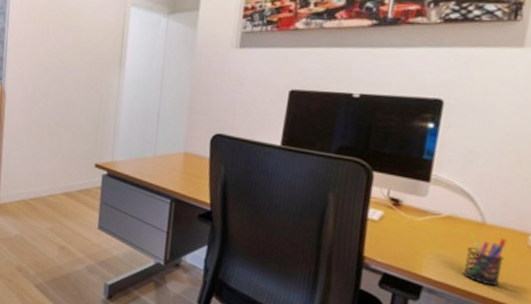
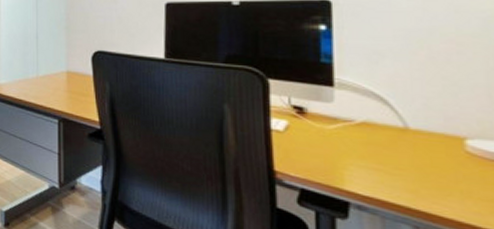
pen holder: present [462,231,507,286] -> none [392,138,441,200]

